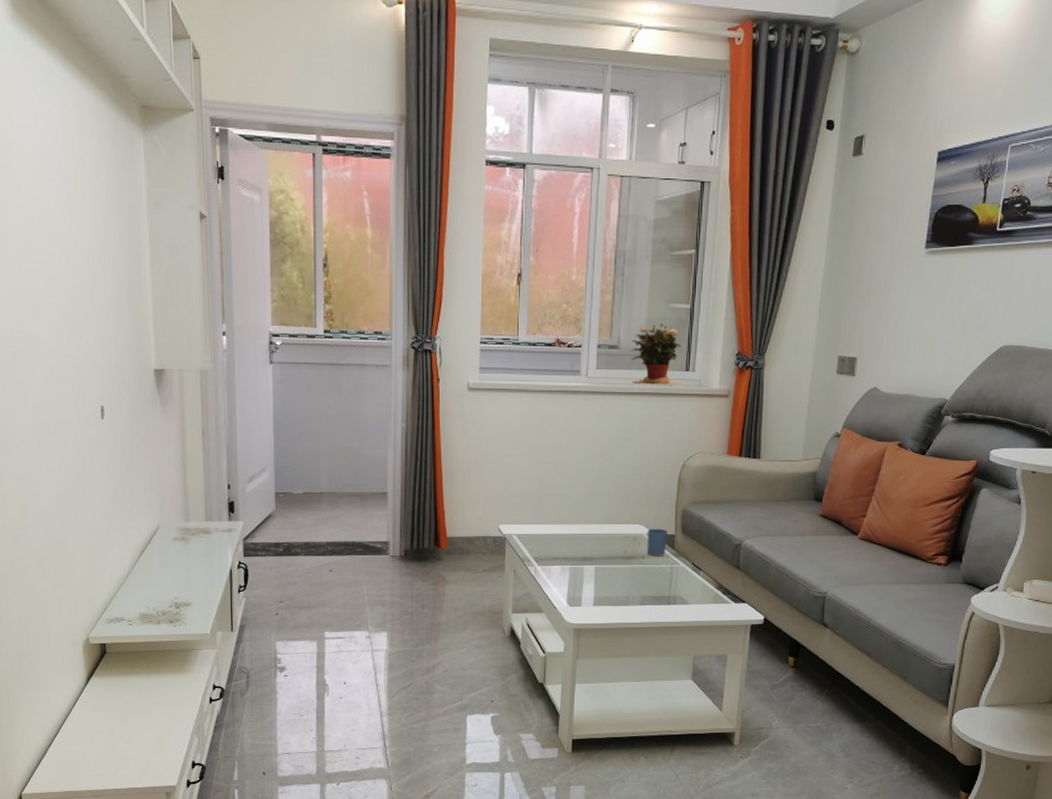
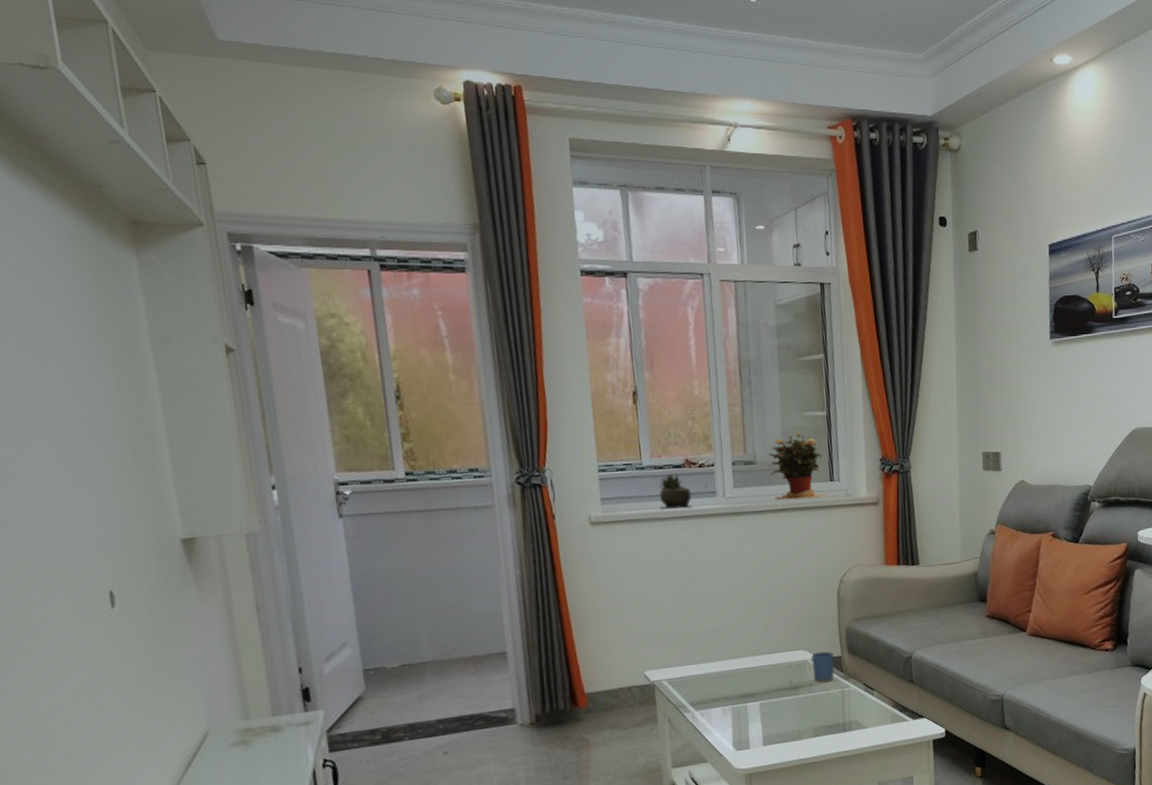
succulent plant: none [528,350,558,384] -> present [659,473,693,510]

